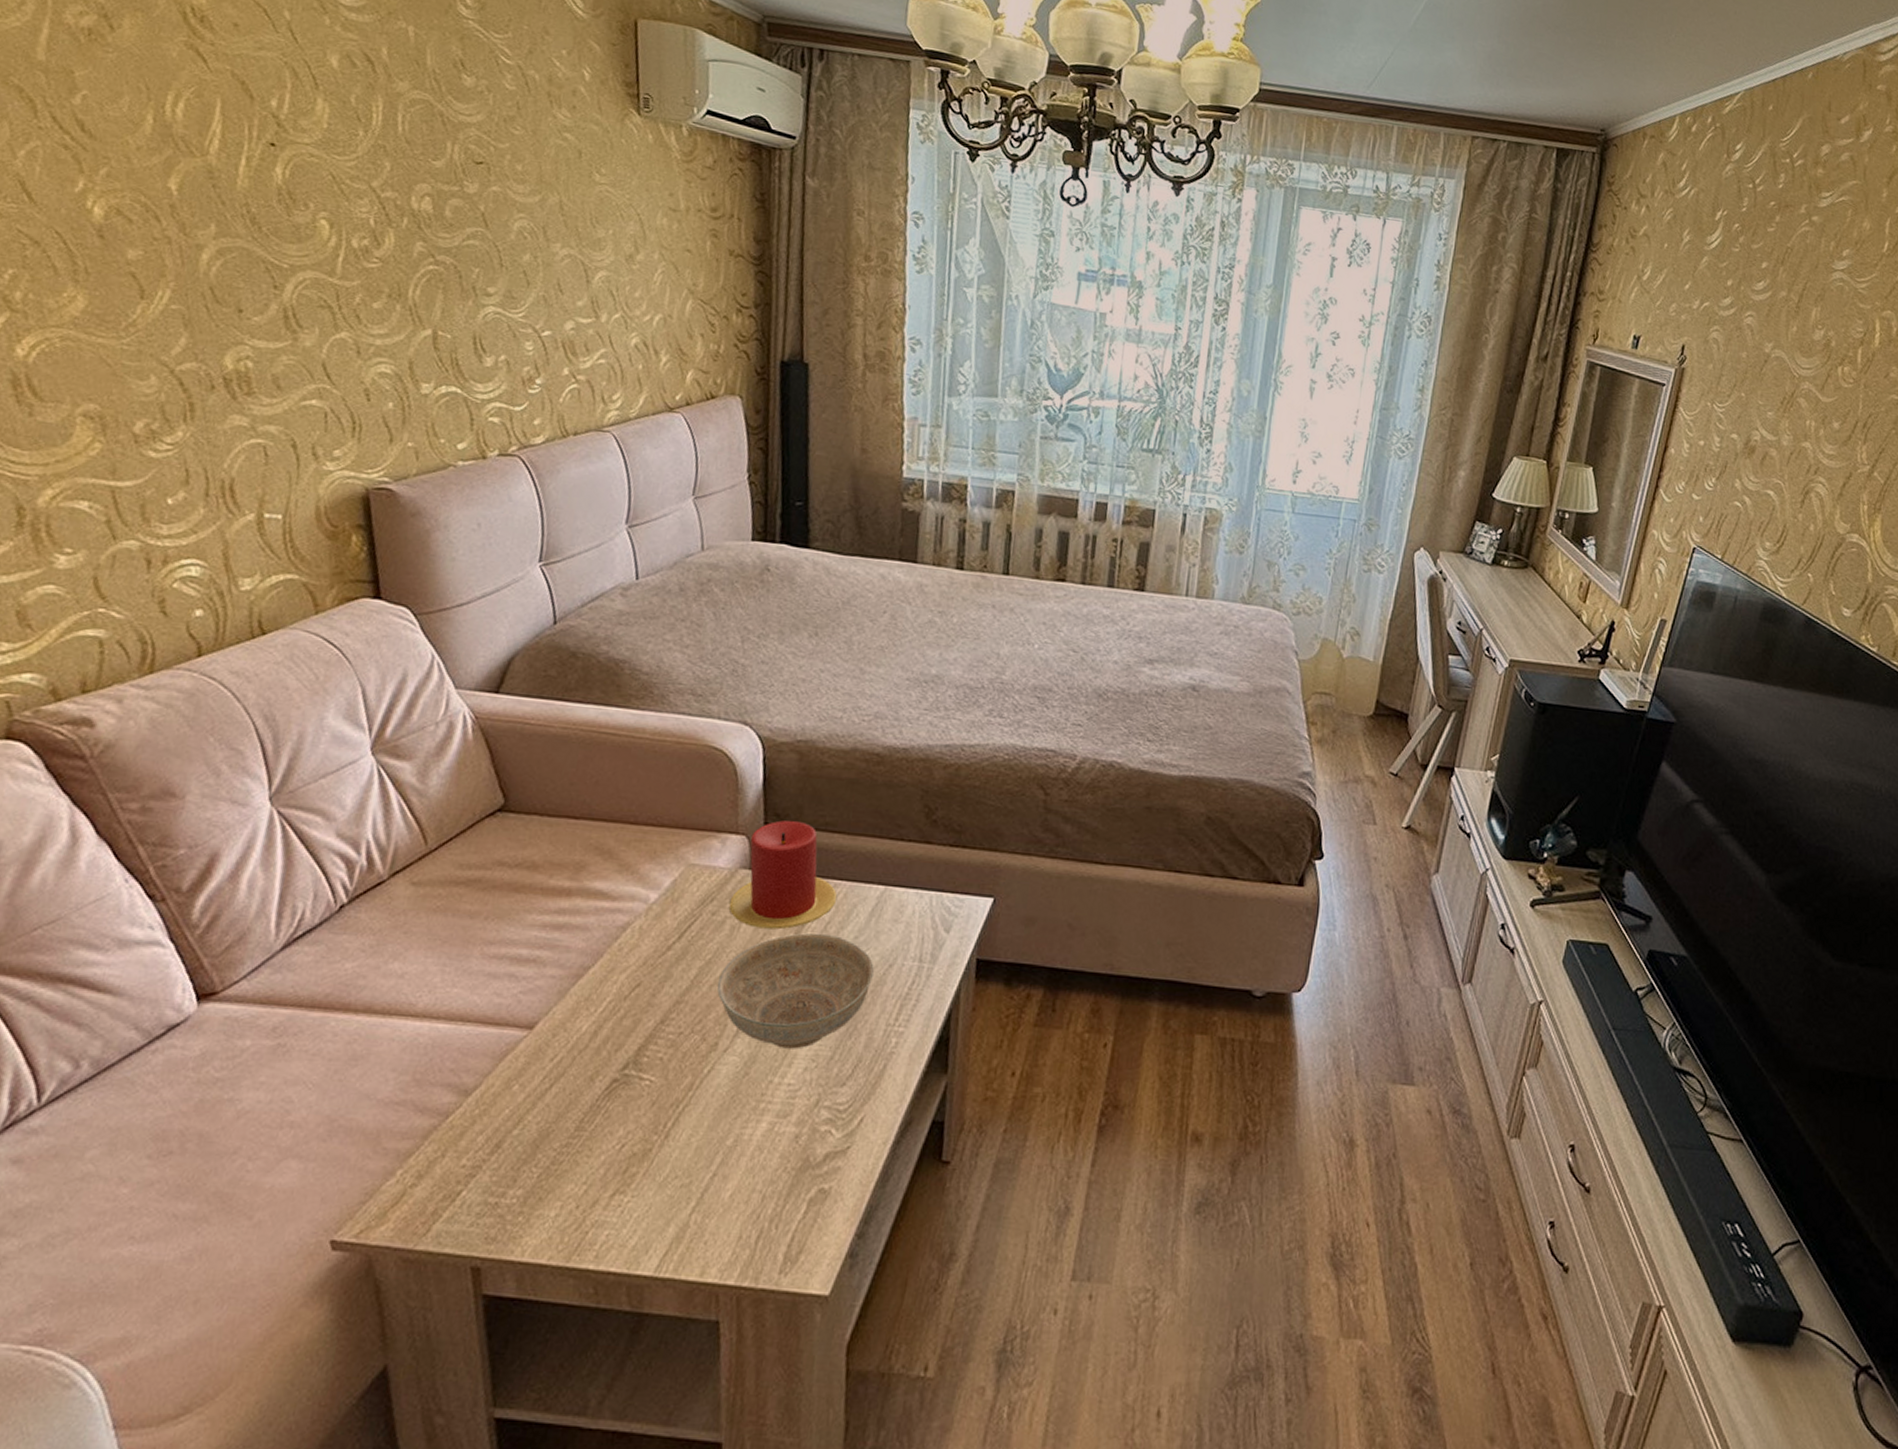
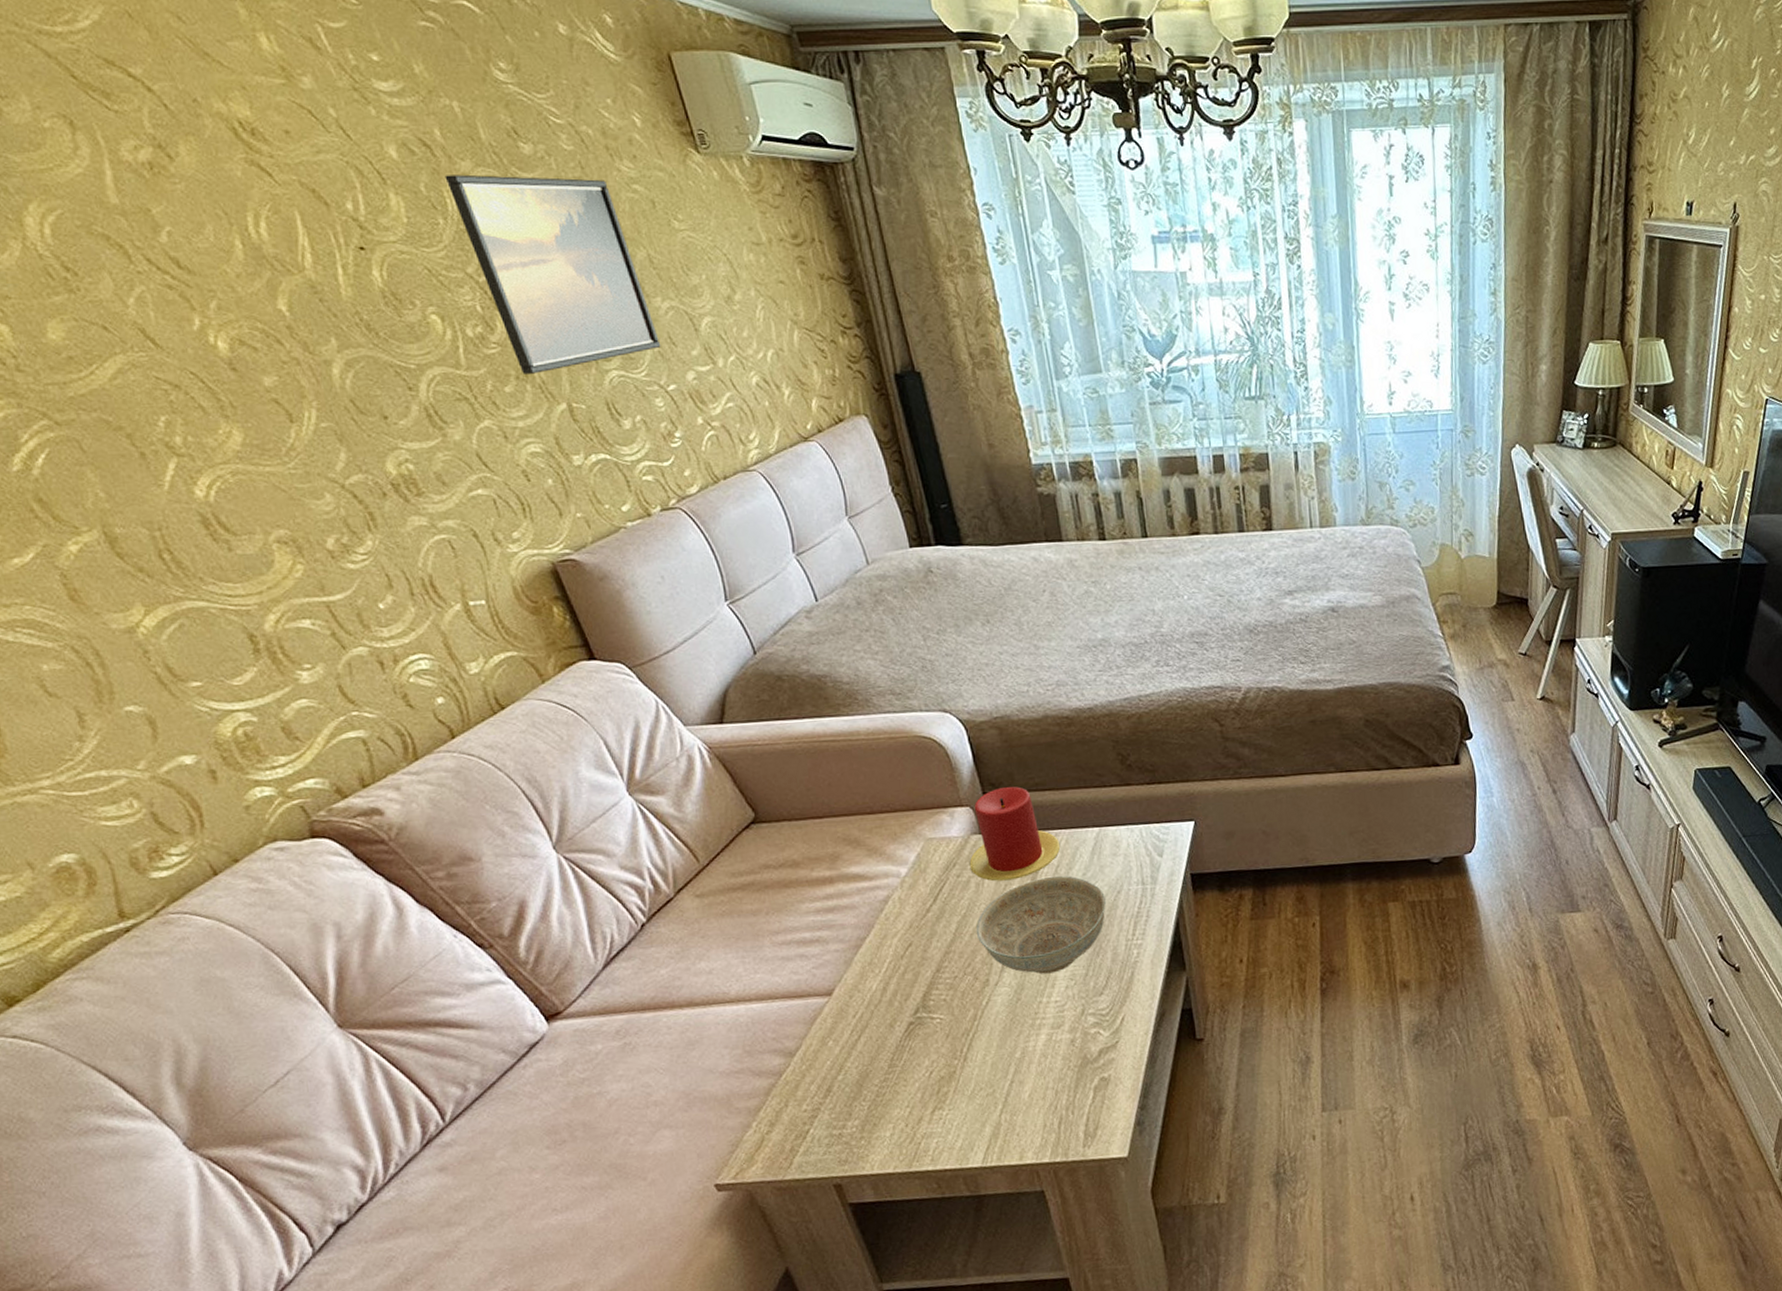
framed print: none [378,91,548,296] -> present [444,174,661,374]

